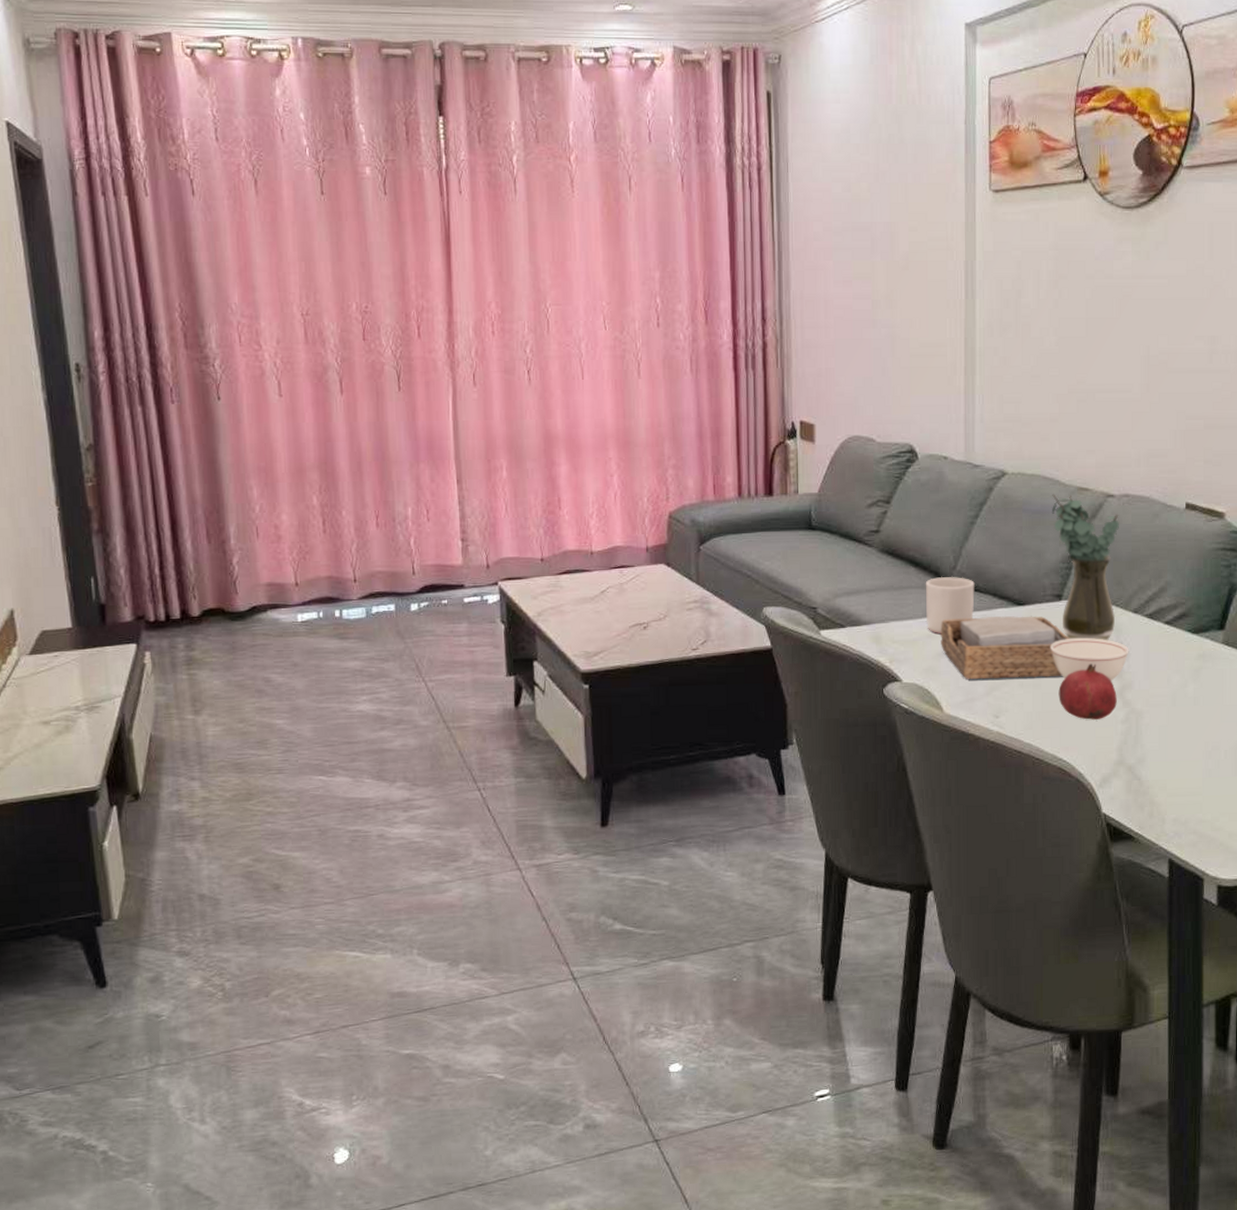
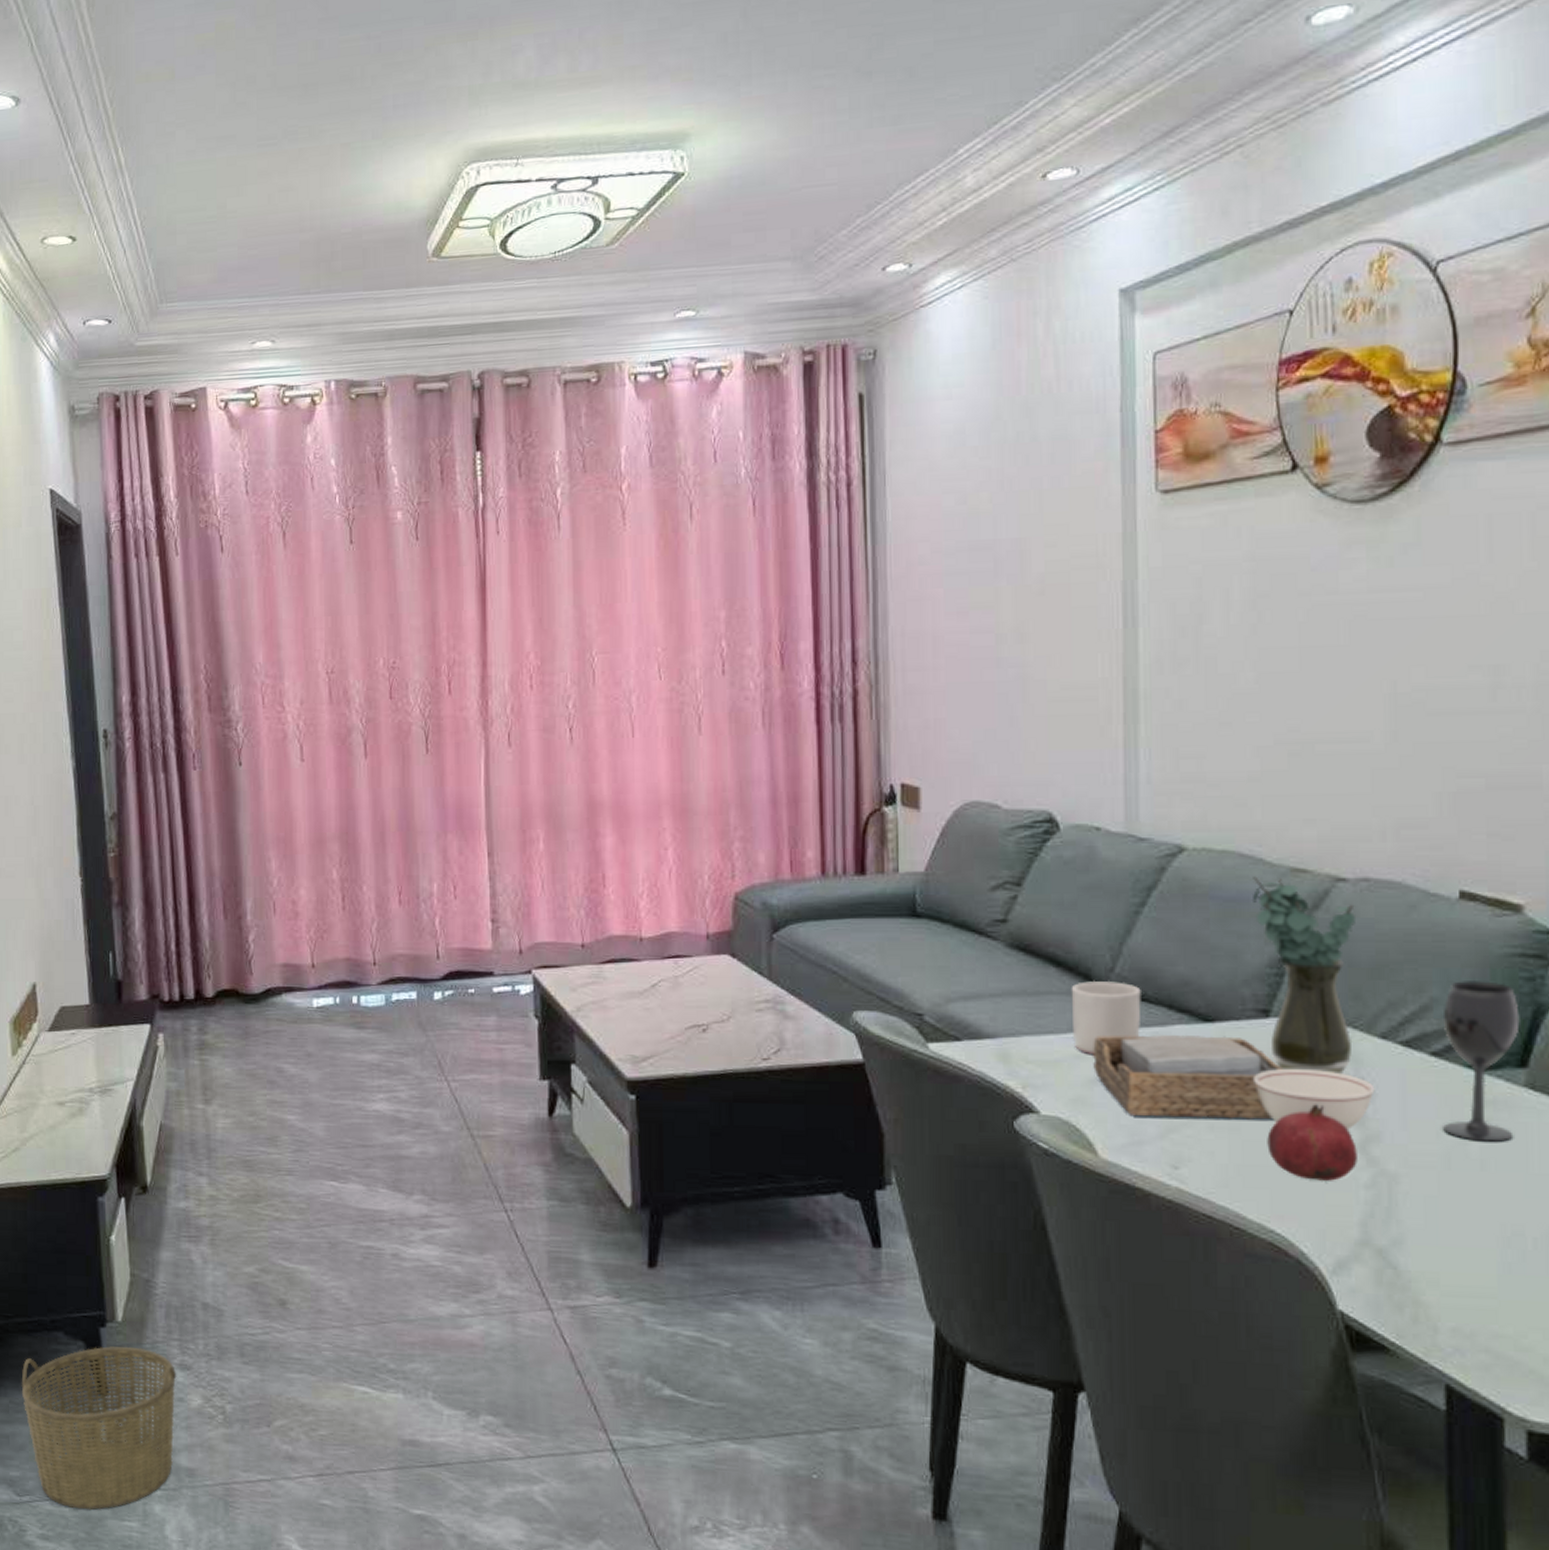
basket: none [16,940,176,1093] -> present [21,1346,177,1510]
wine glass: none [1170,568,1221,684] -> present [1441,981,1520,1142]

